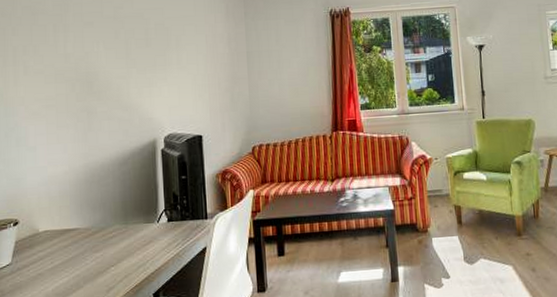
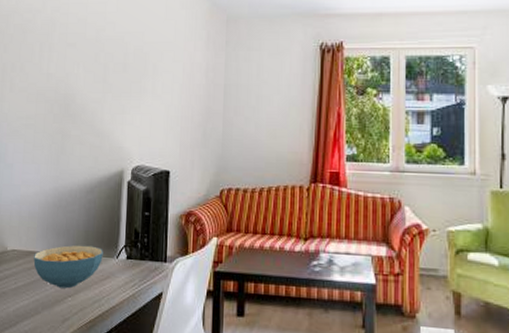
cereal bowl: none [69,214,143,260] -> present [33,245,103,289]

